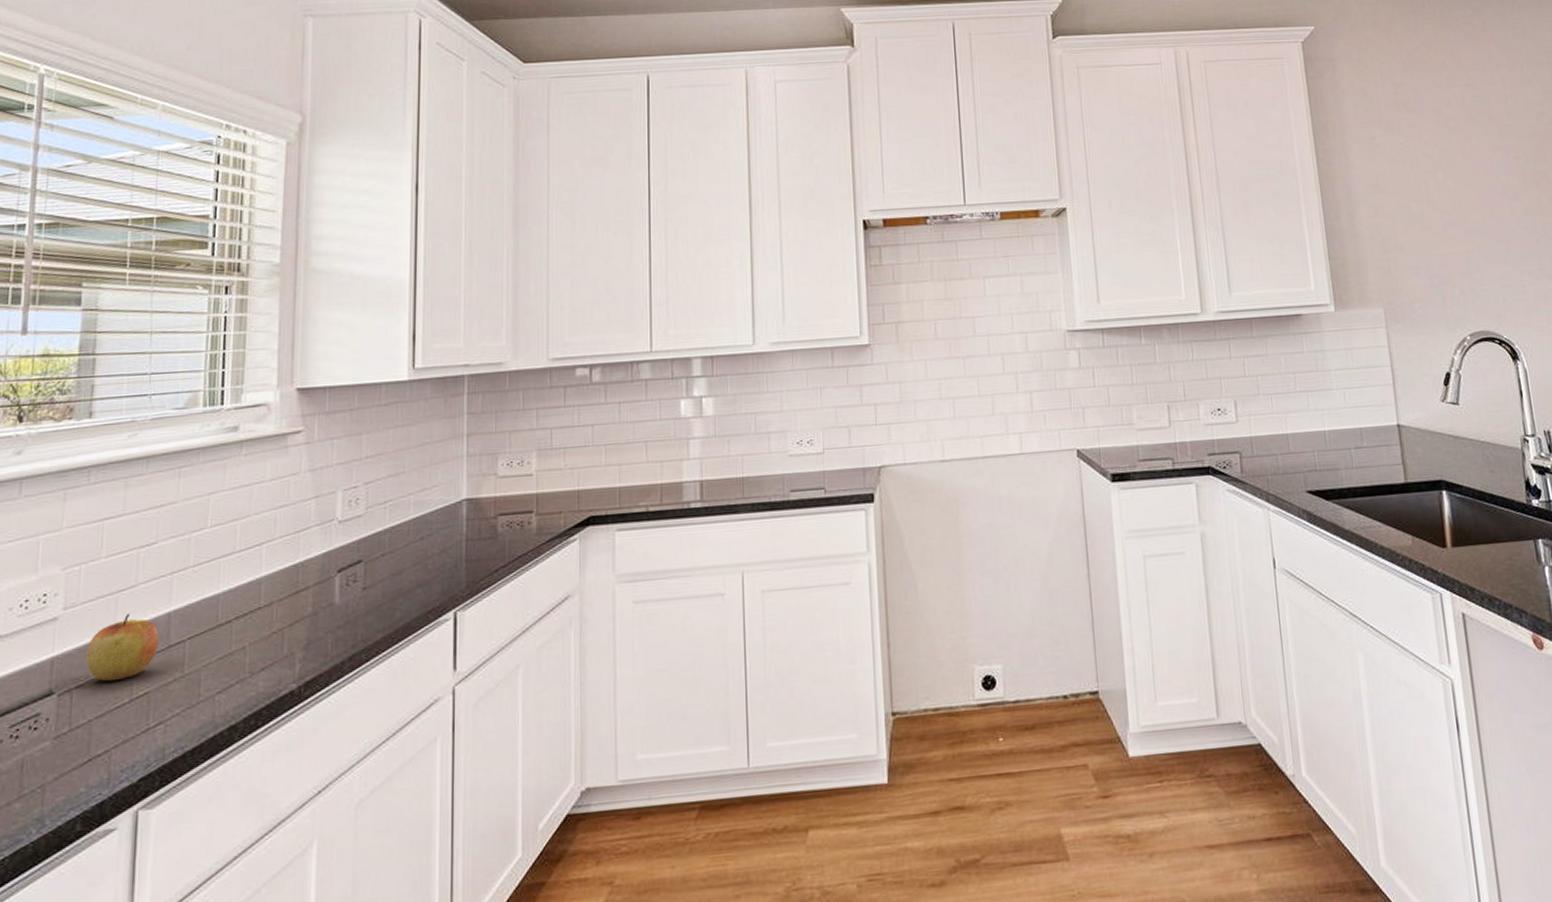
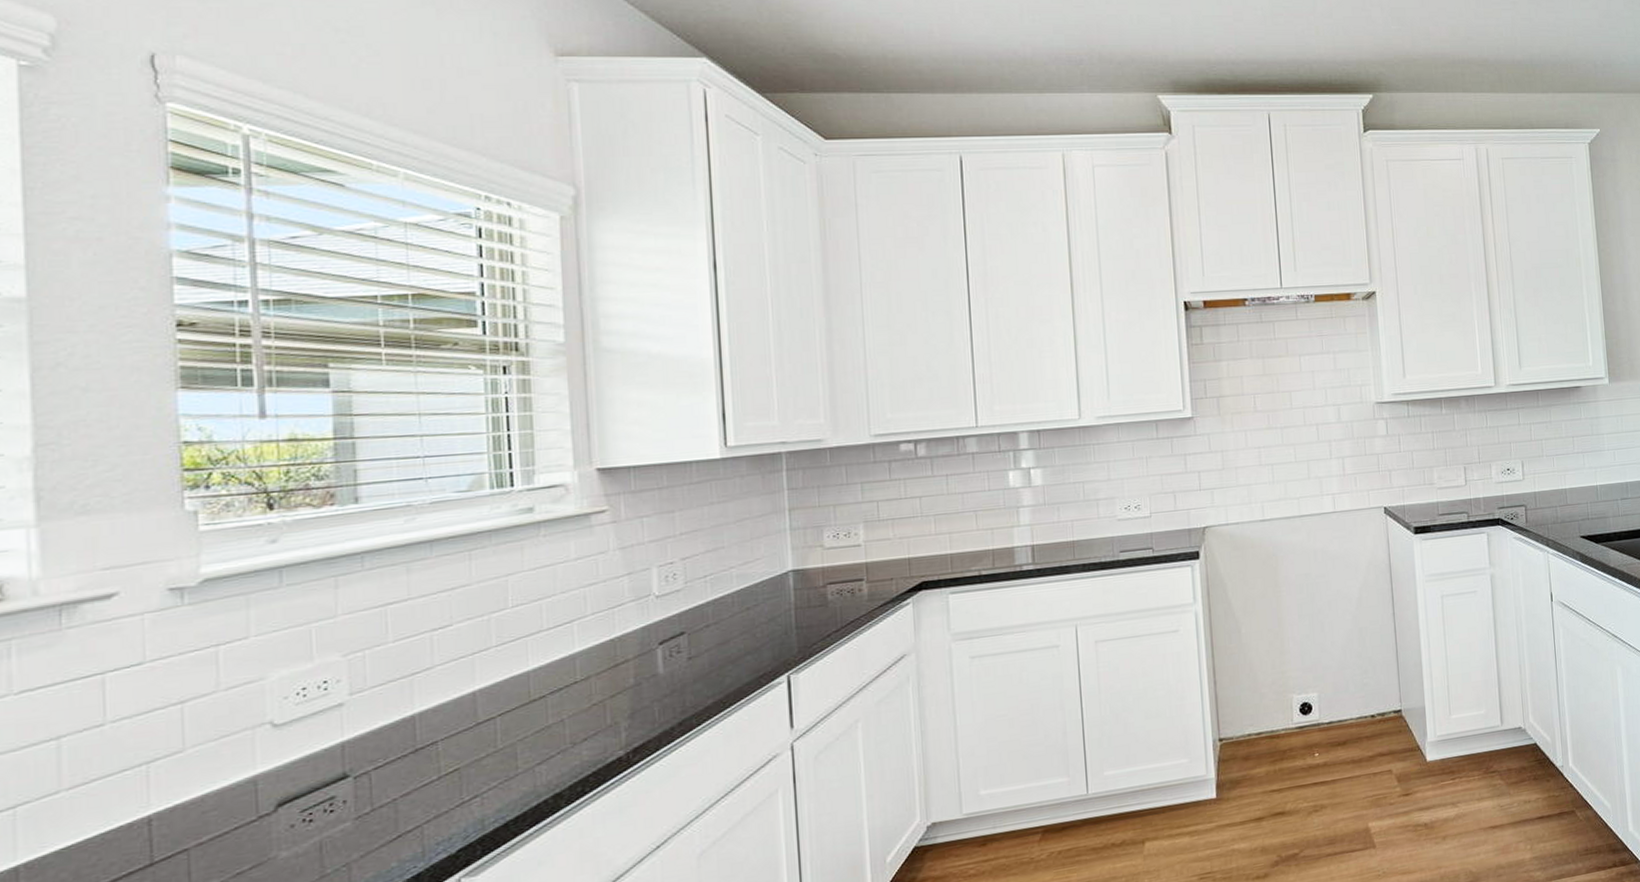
apple: present [86,613,159,682] -> none [382,695,466,762]

